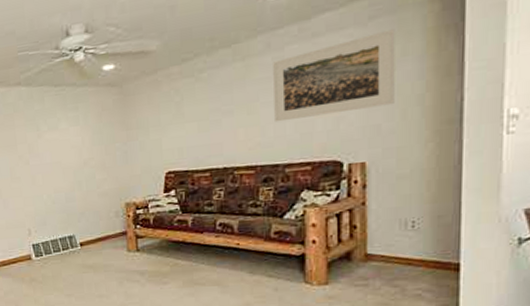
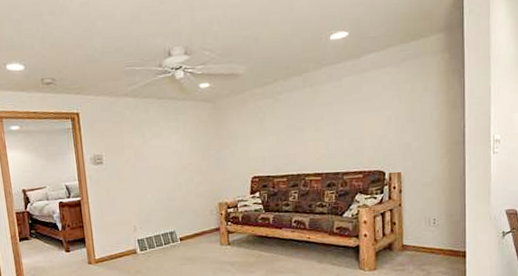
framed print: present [271,29,395,123] -> none [332,70,420,138]

